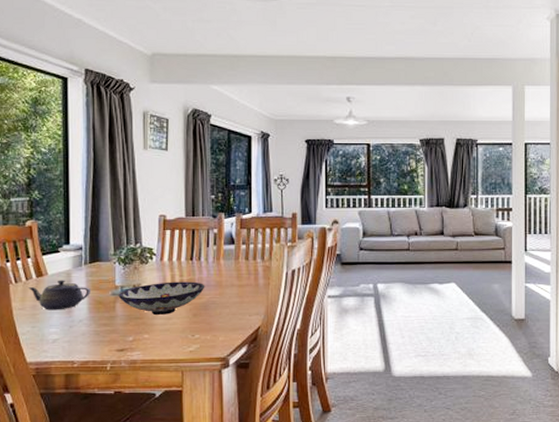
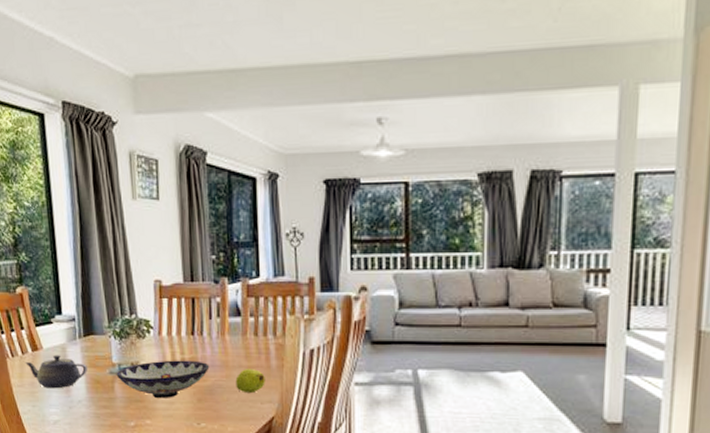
fruit: none [228,287,254,308] -> present [235,369,265,394]

